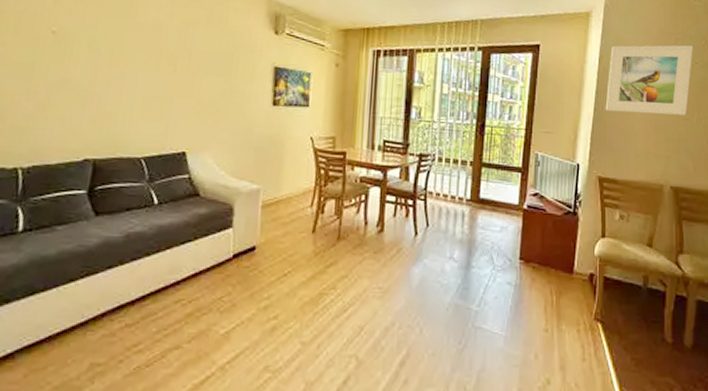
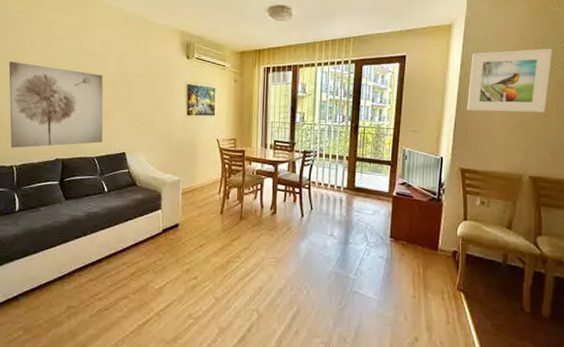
wall art: none [15,23,159,144] -> present [8,61,103,148]

